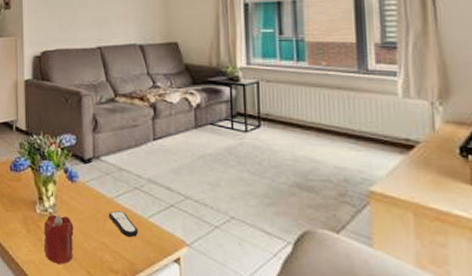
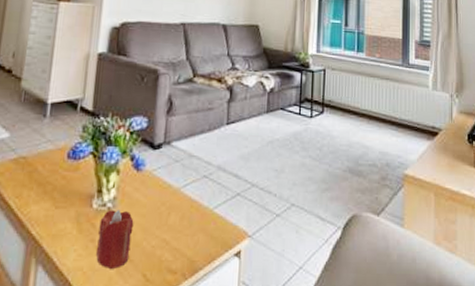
remote control: present [108,211,139,237] -> none [173,202,203,231]

